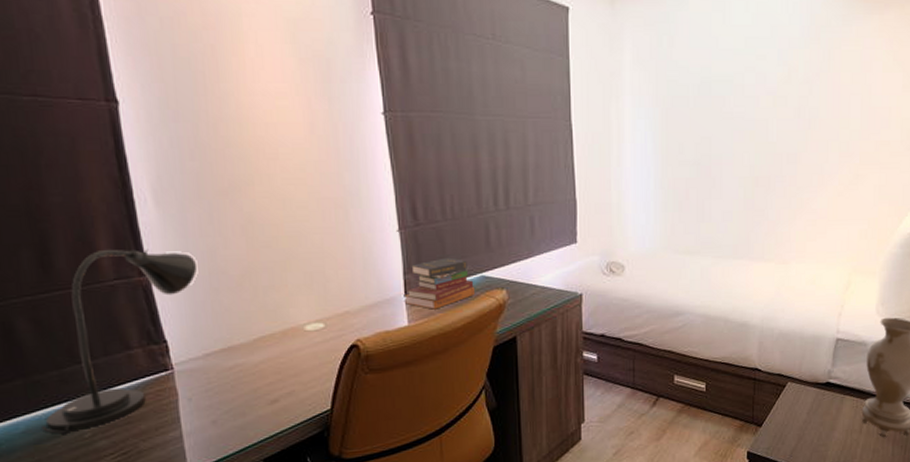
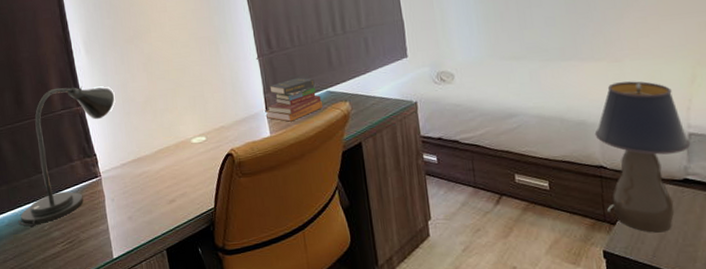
table lamp: none [754,284,837,434] -> present [594,81,691,233]

